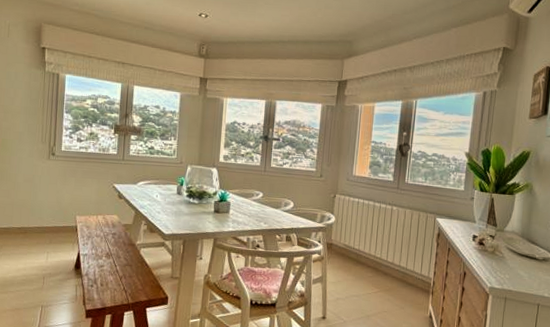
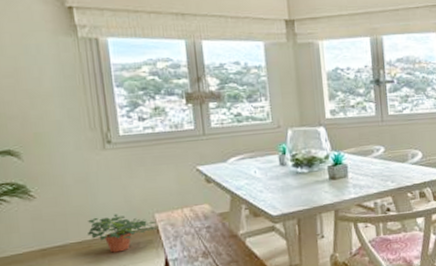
potted plant: none [25,210,76,241] -> present [87,213,156,253]

